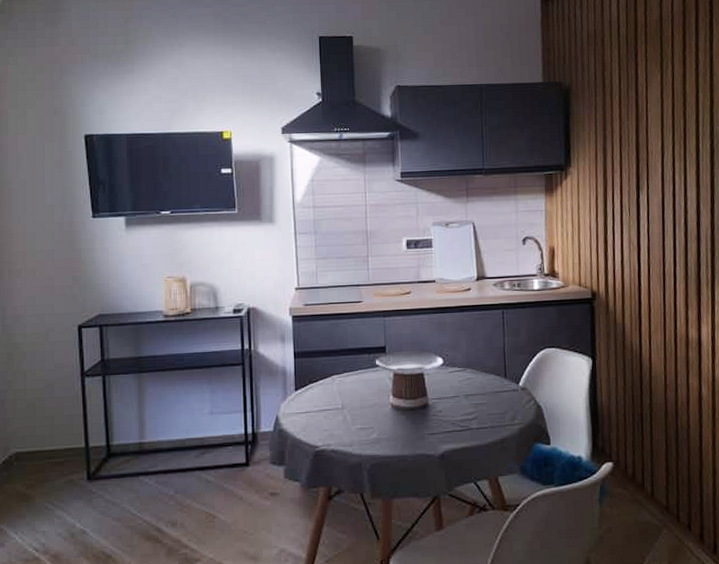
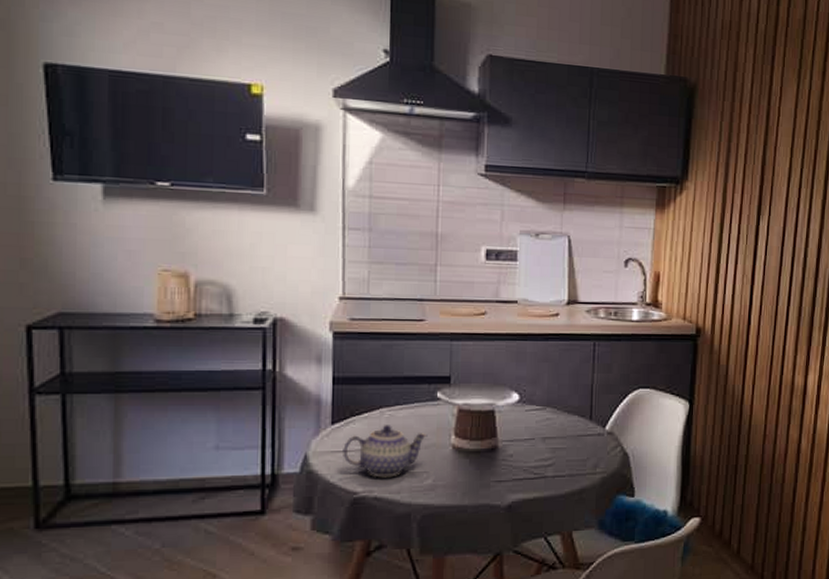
teapot: none [305,389,371,434] -> present [343,425,428,478]

